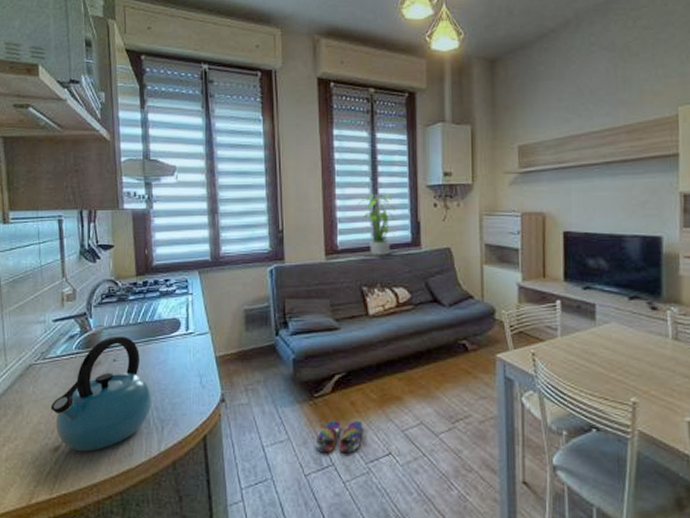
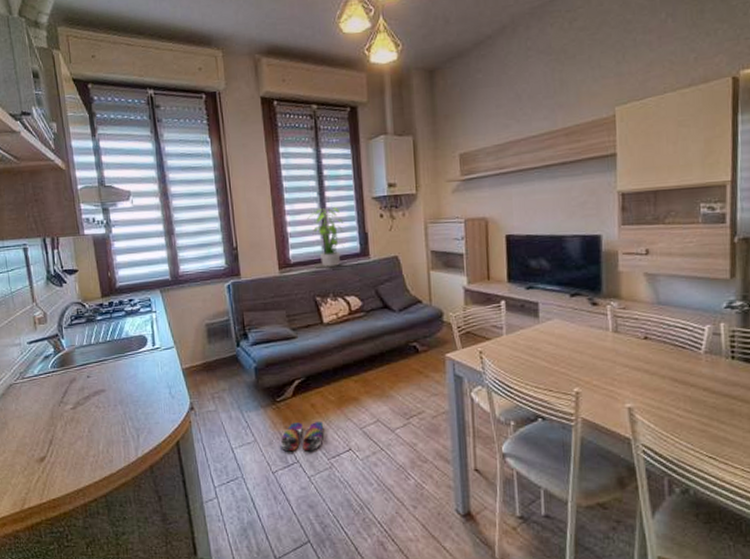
kettle: present [50,336,152,452] -> none [33,354,127,461]

